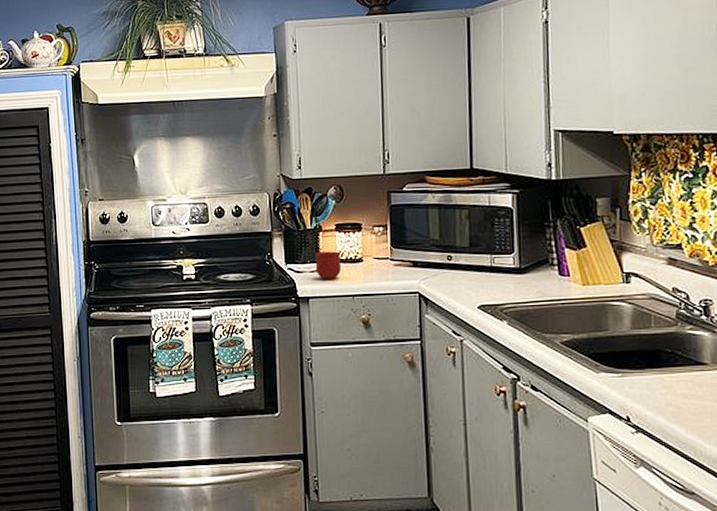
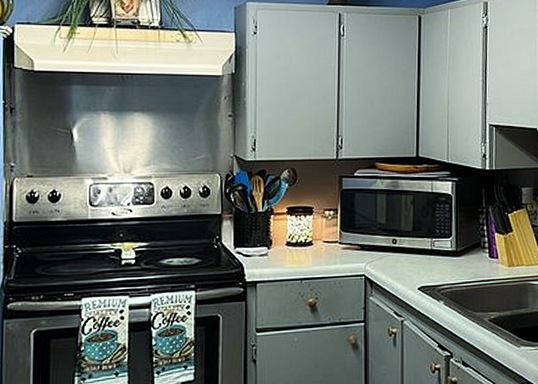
mug: present [315,251,341,279] -> none [265,234,292,263]

